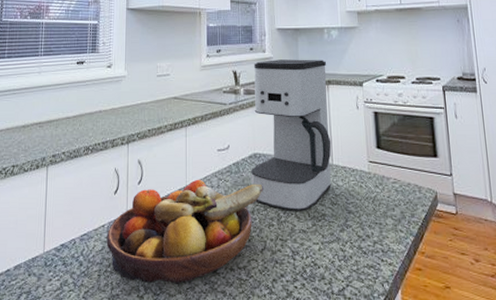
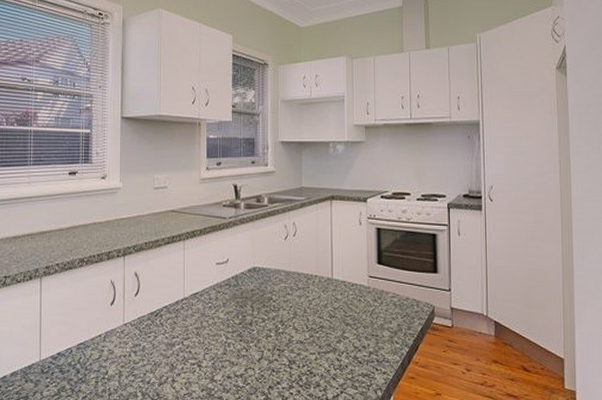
fruit bowl: present [106,179,263,284] -> none [103,291,262,390]
coffee maker: present [250,59,332,211] -> none [249,174,332,323]

